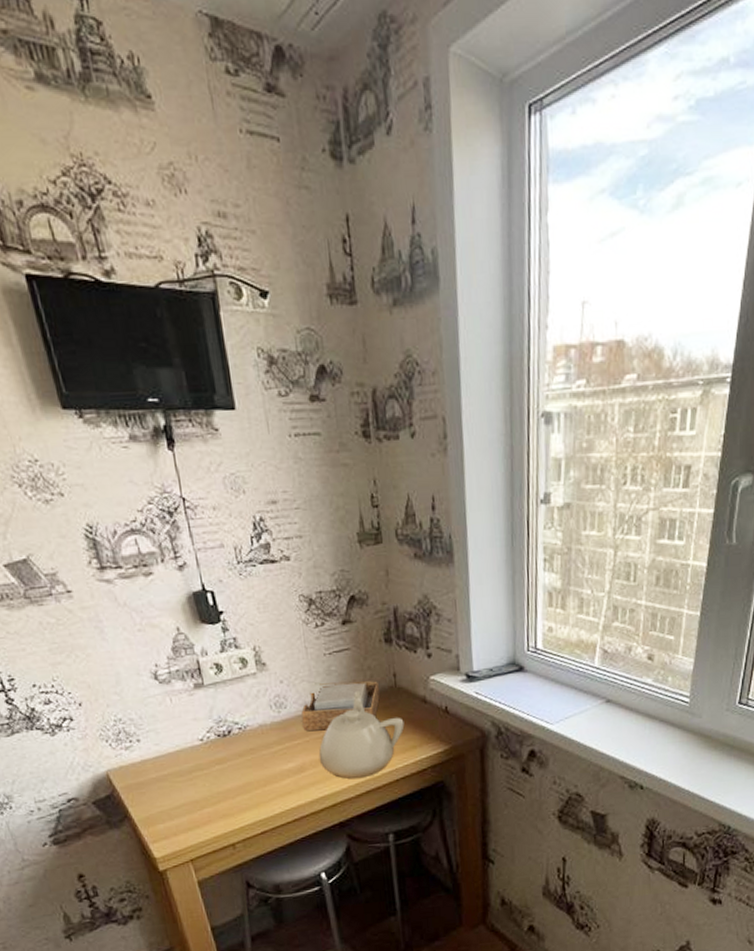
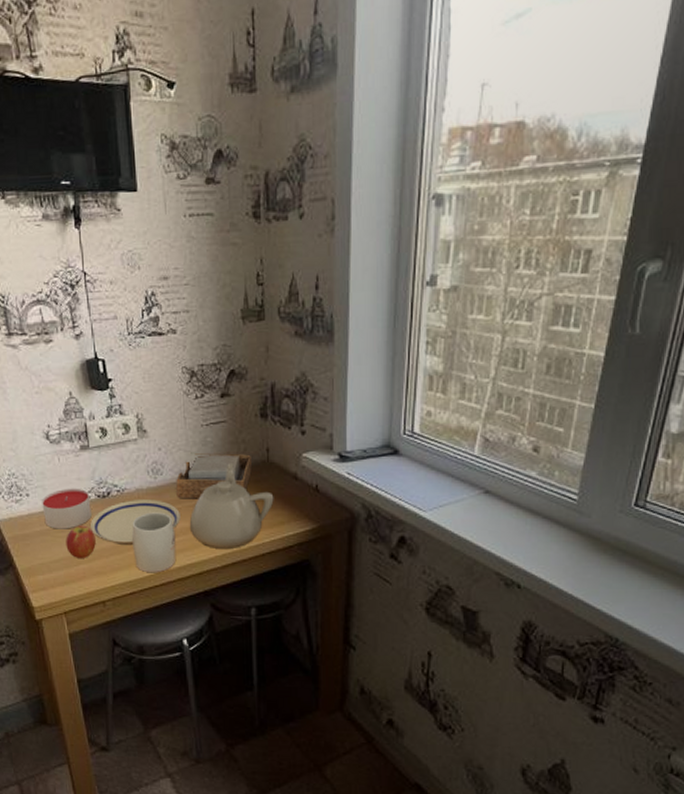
candle: none [155,729,213,774] -> present [42,488,92,529]
fruit: none [186,767,220,802] -> present [66,525,96,558]
plate: none [212,734,309,785] -> present [90,499,181,546]
mug: none [257,746,308,810] -> present [131,512,177,573]

